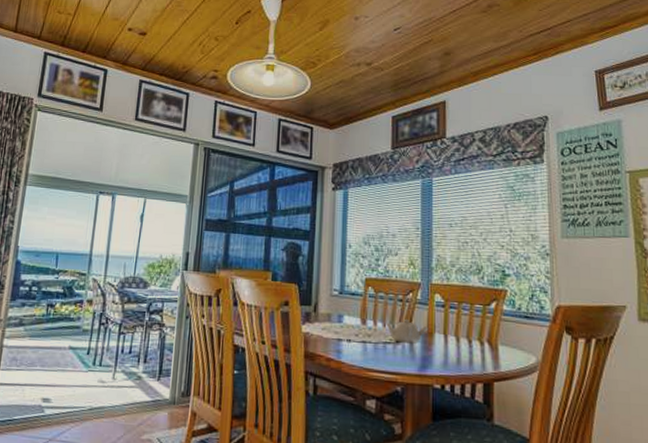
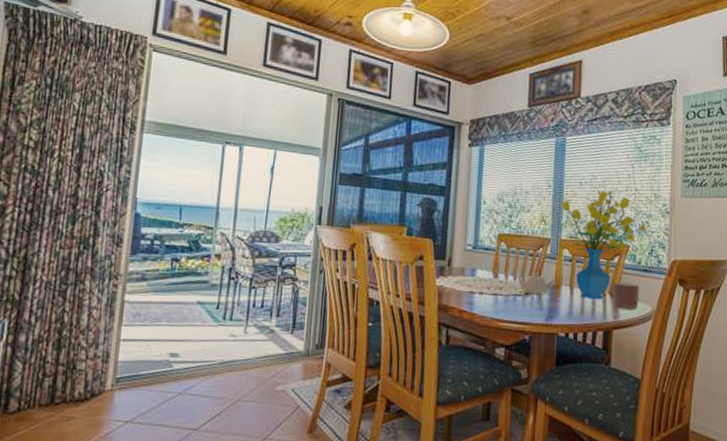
bouquet: none [431,231,524,349] -> present [561,189,646,300]
mug: none [491,329,522,363] -> present [612,282,640,312]

